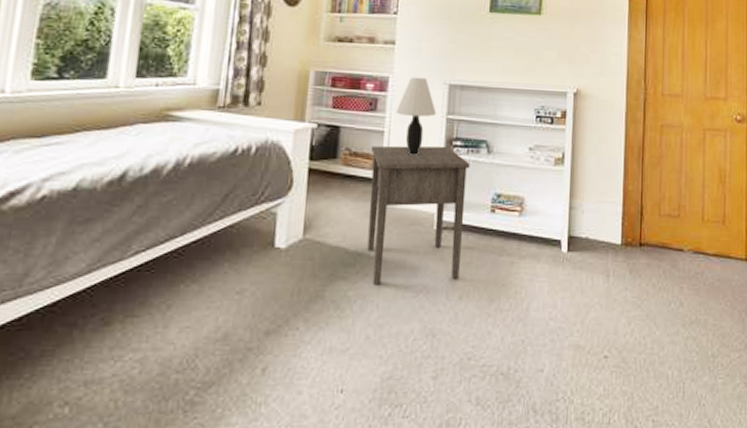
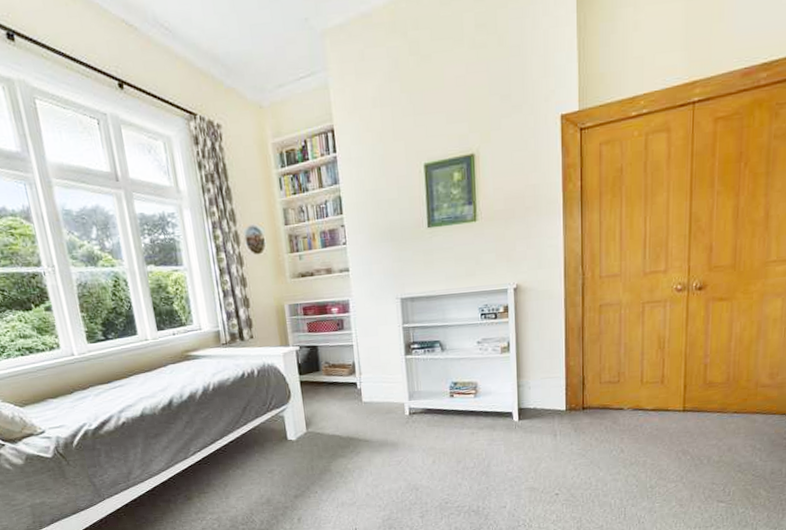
nightstand: present [367,145,470,285] -> none [345,349,431,459]
table lamp: present [396,77,437,155] -> none [360,295,394,361]

